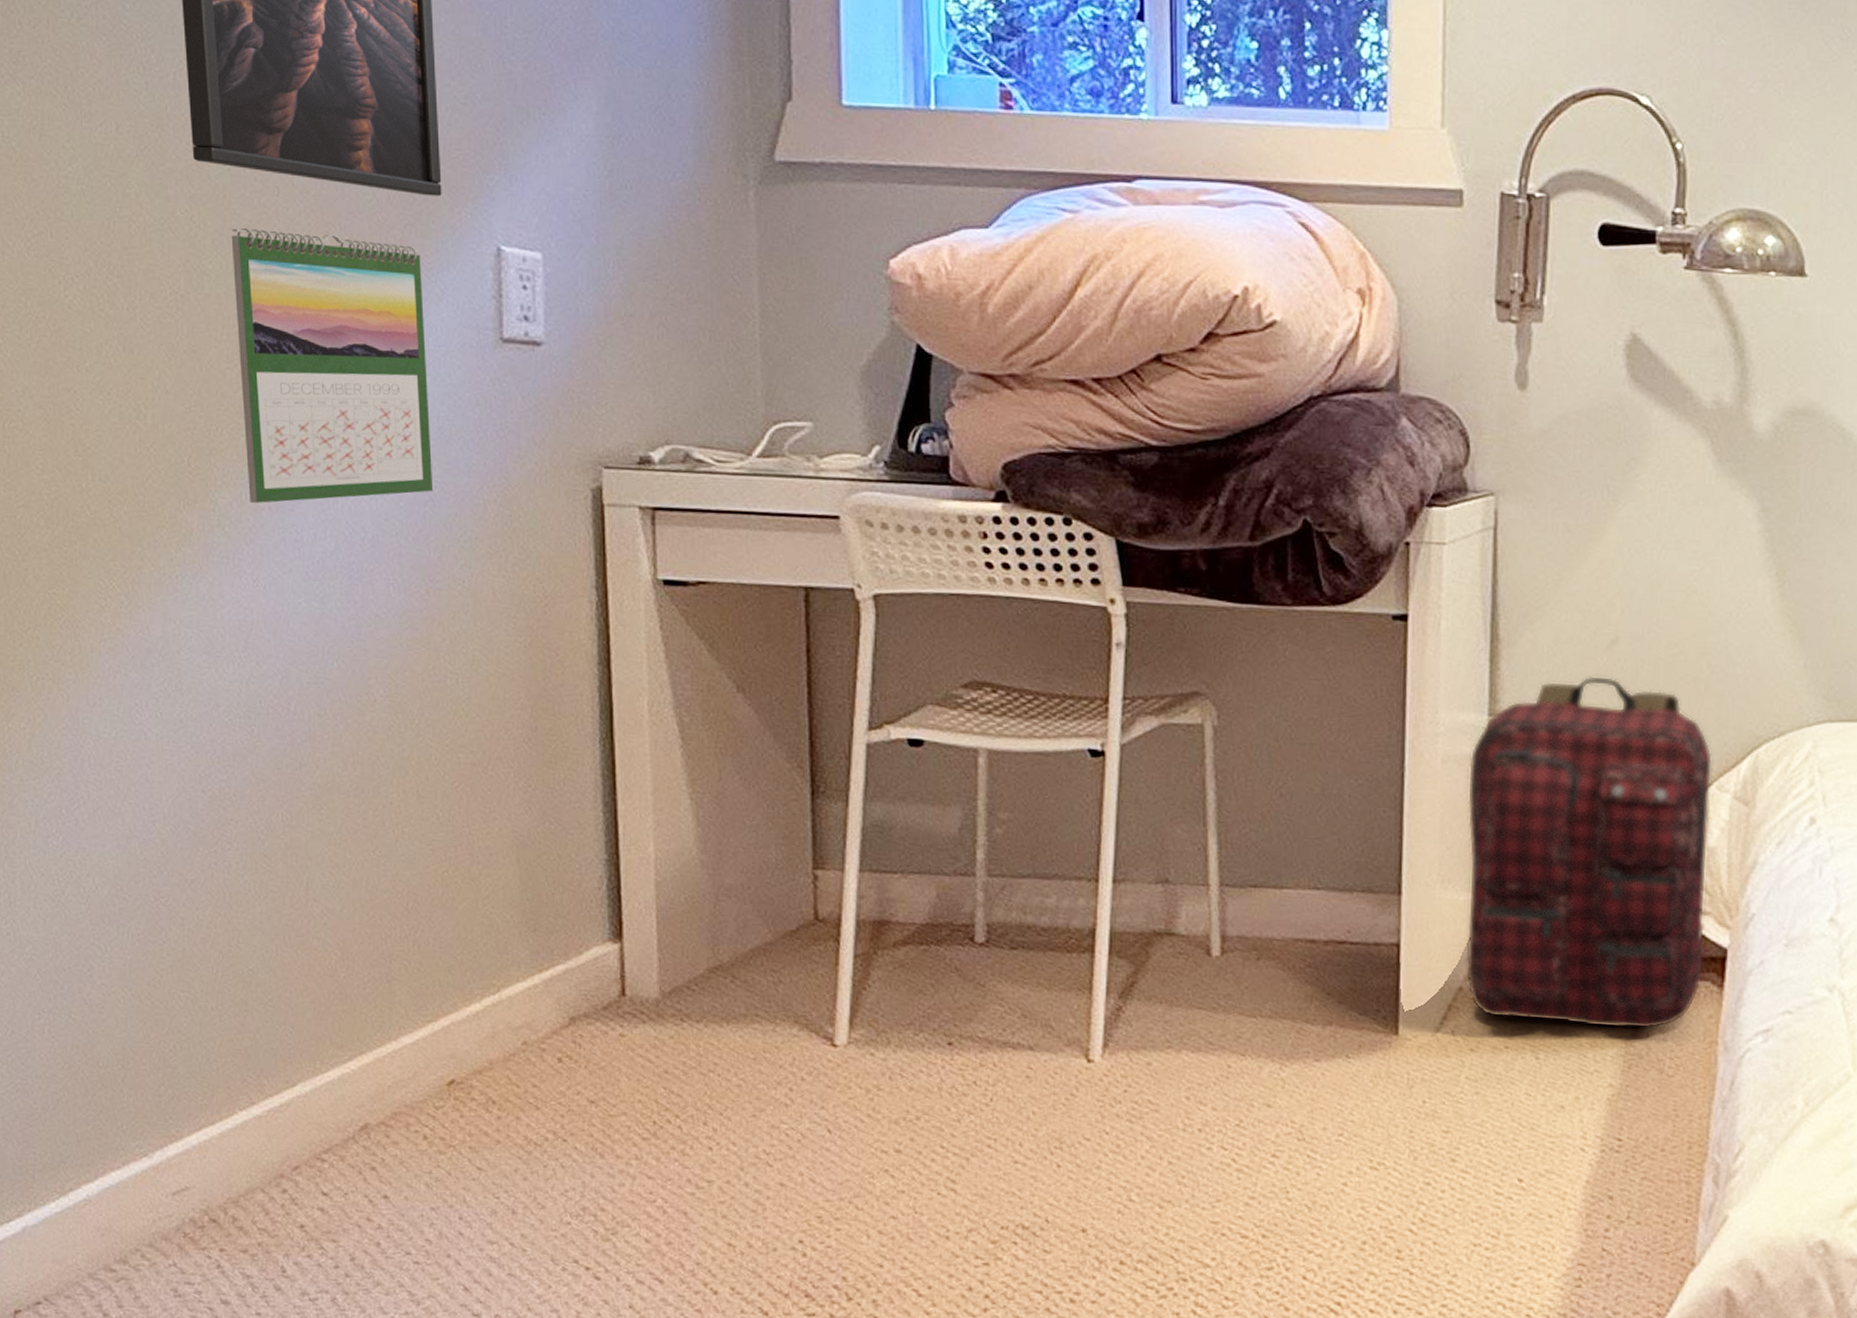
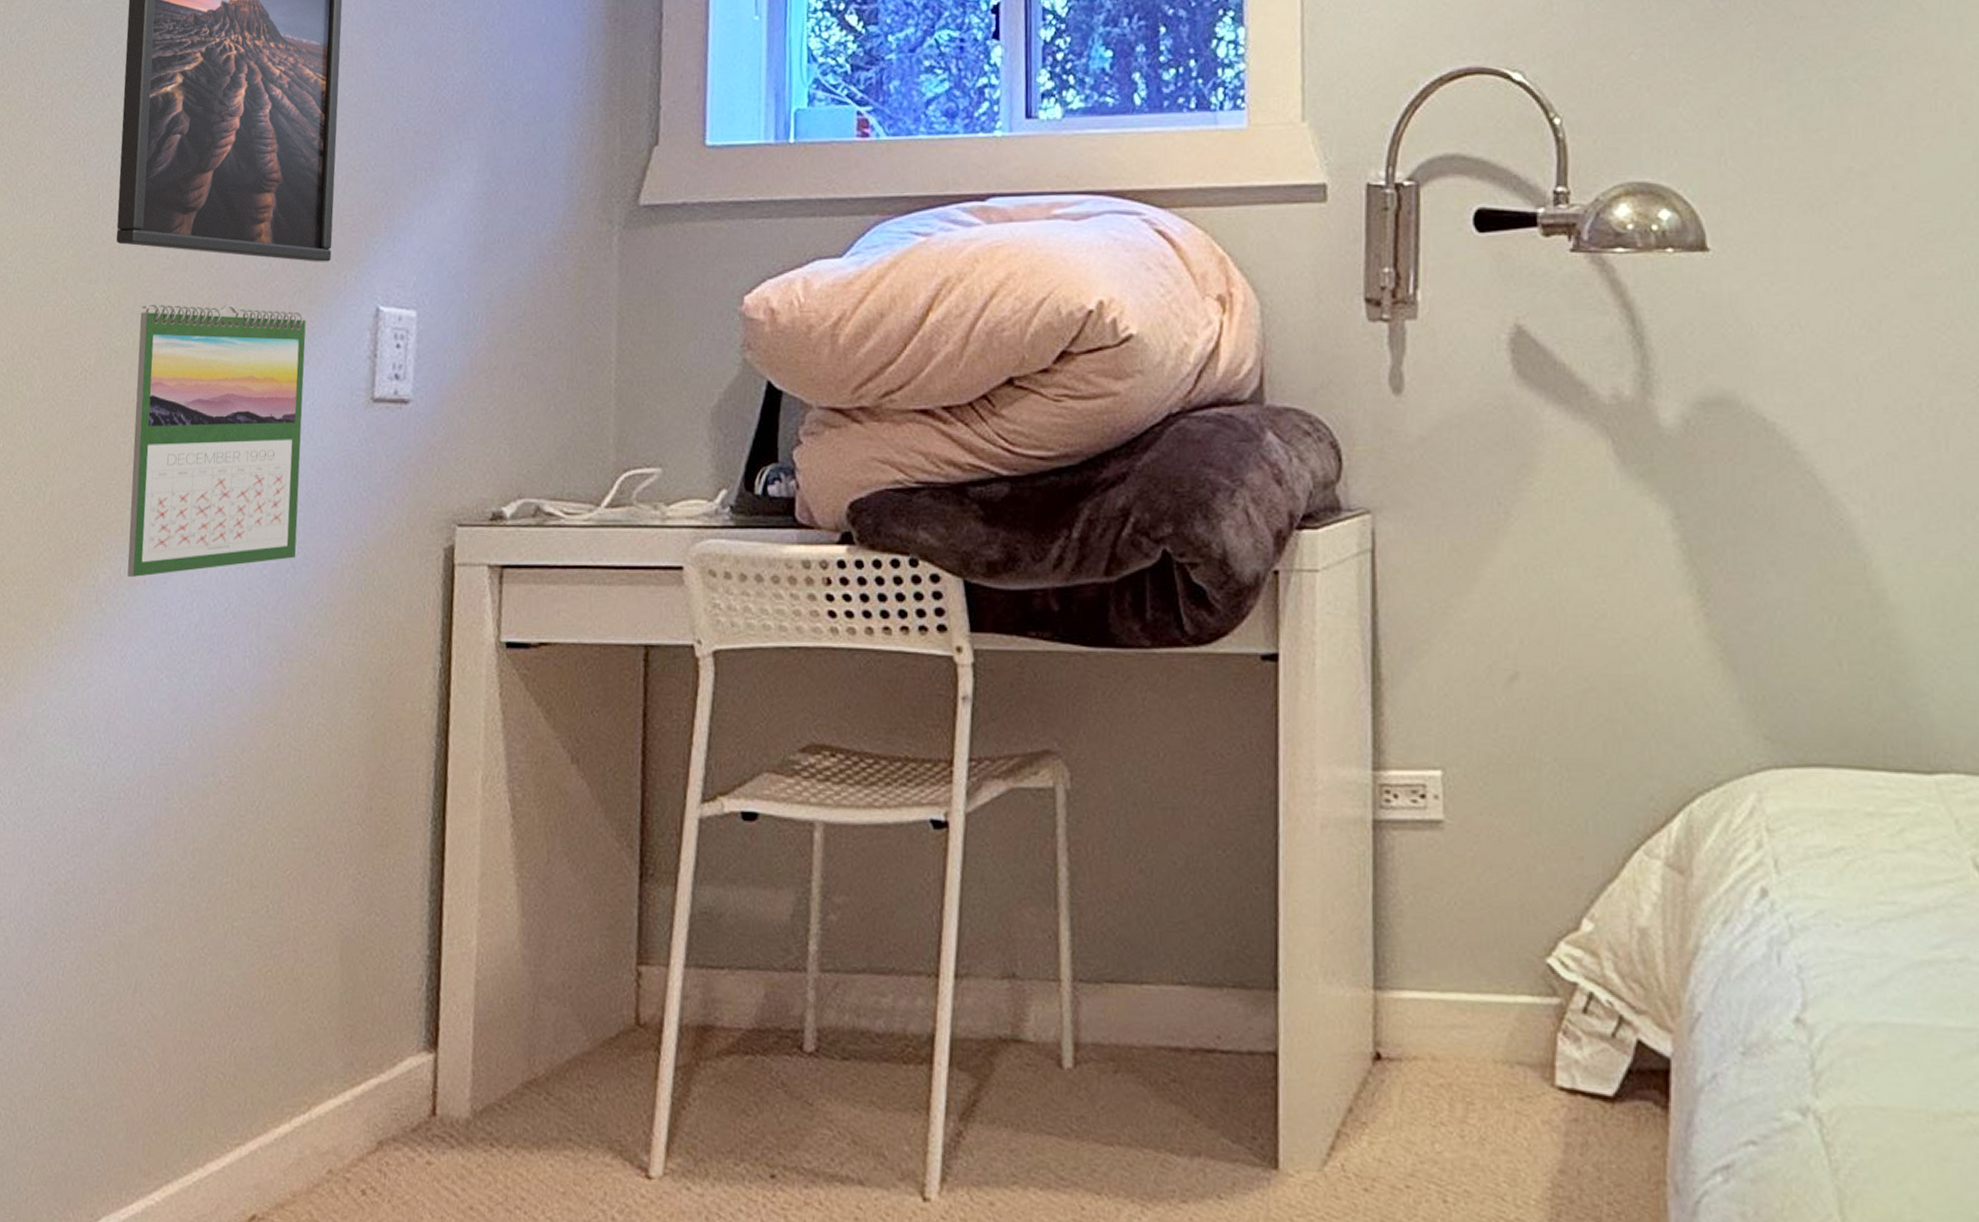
backpack: present [1465,675,1713,1030] -> none [1351,718,1643,1165]

